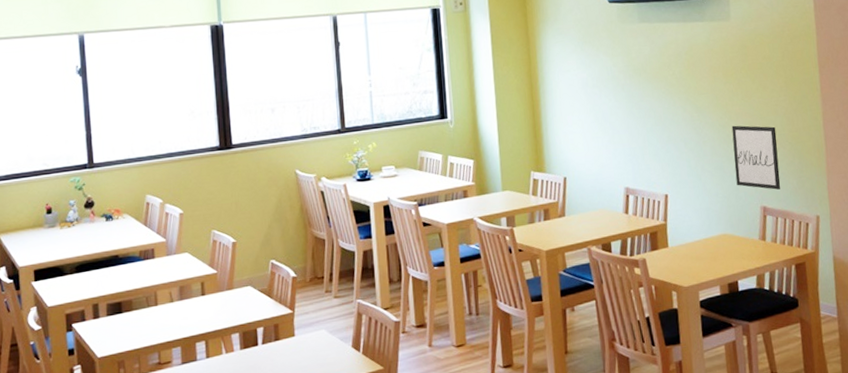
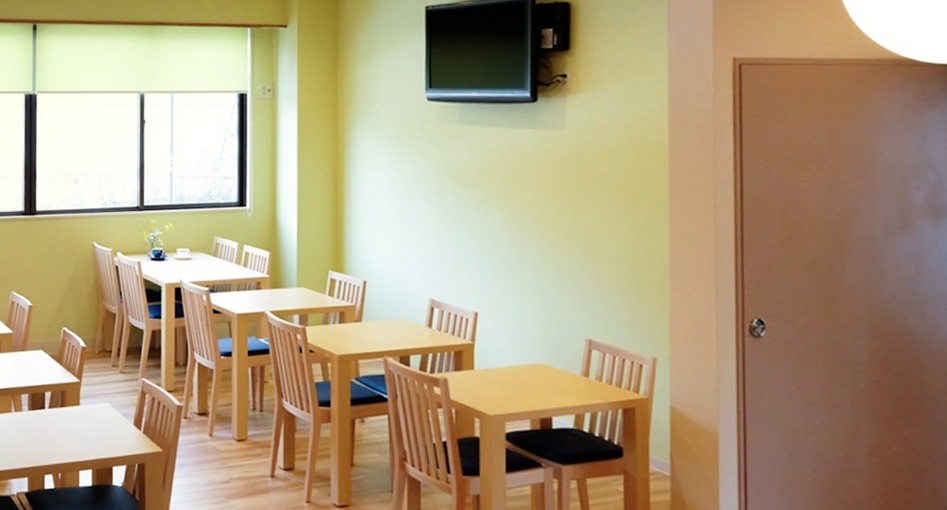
wall art: present [731,125,781,190] -> none [558,246,612,323]

